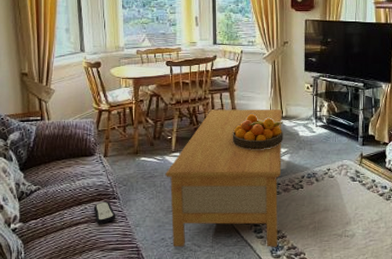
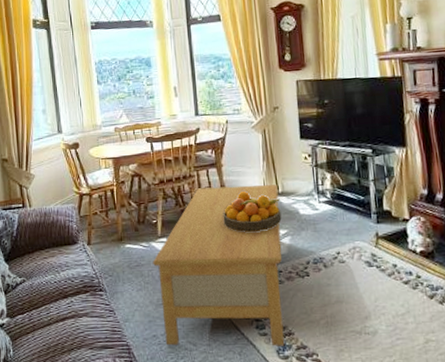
remote control: present [93,201,116,224] -> none [79,294,104,319]

